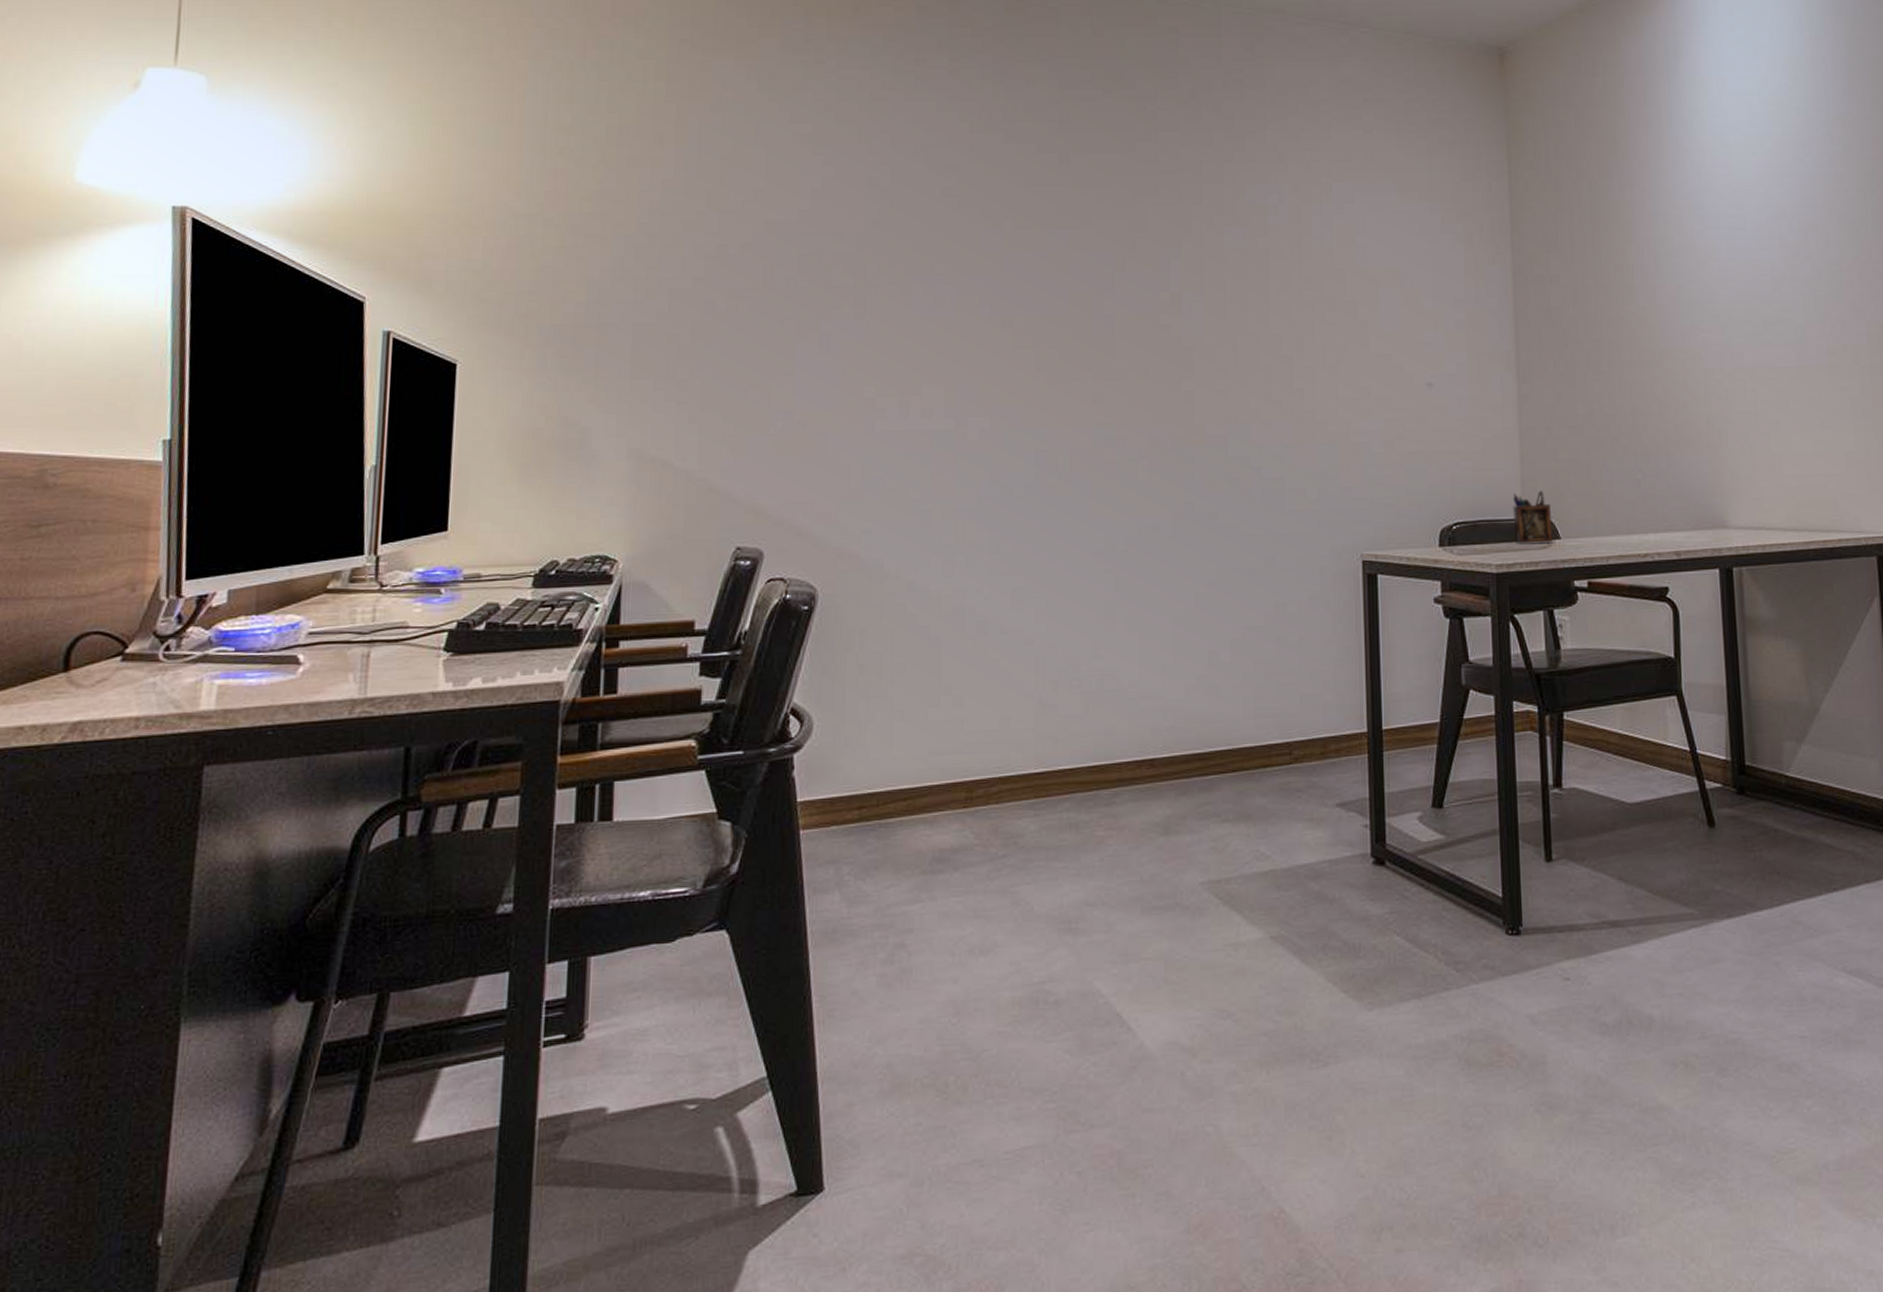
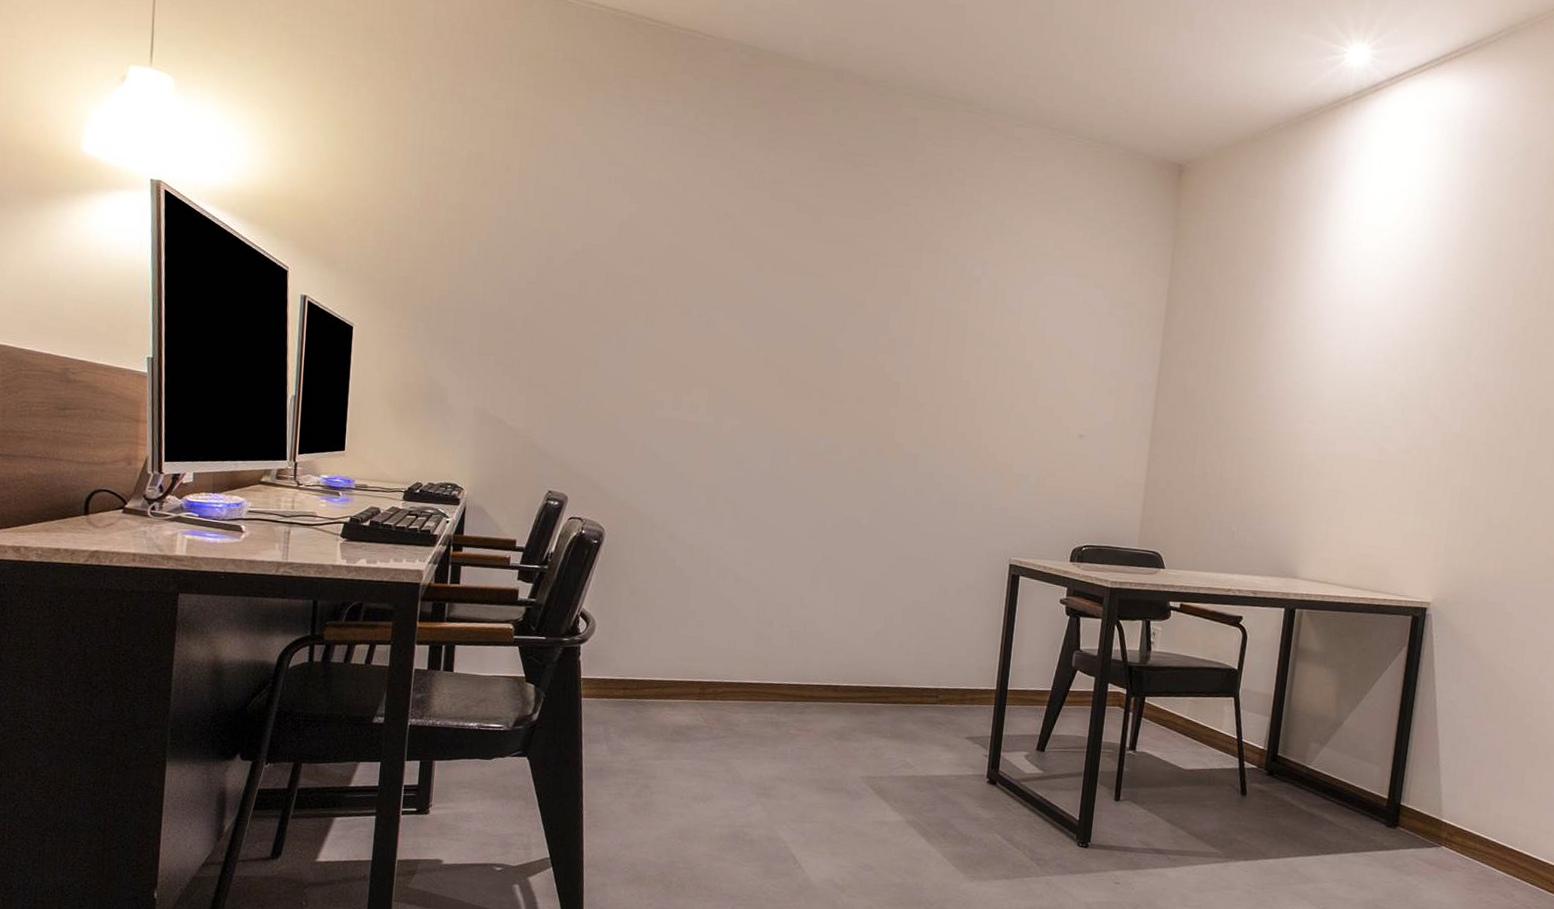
desk organizer: present [1512,491,1553,545] -> none [1129,529,1161,570]

